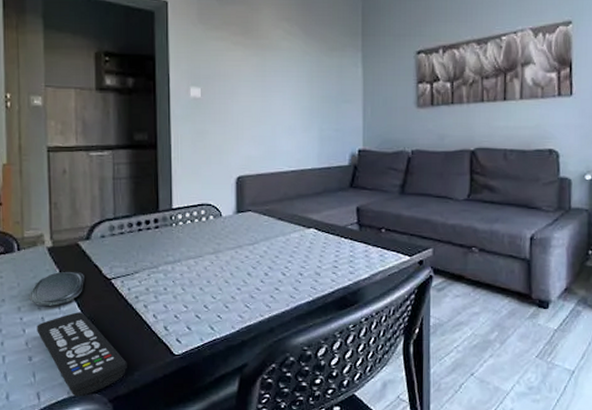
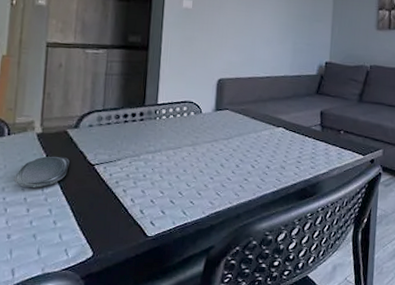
remote control: present [37,312,127,397] -> none [18,194,102,274]

